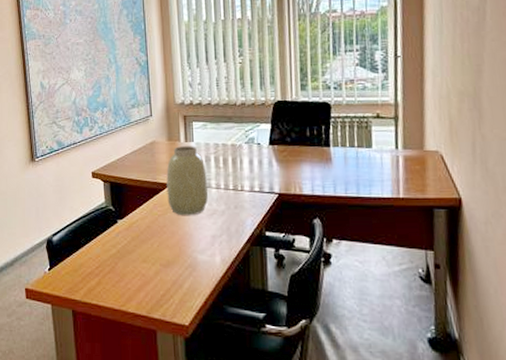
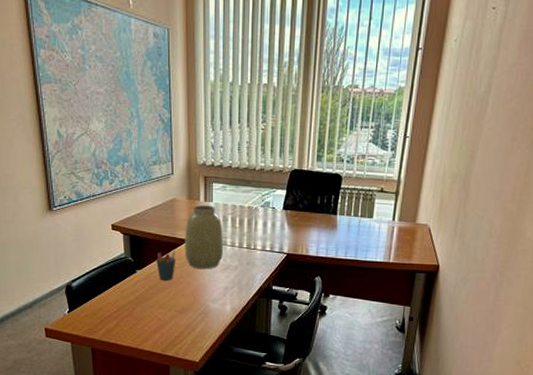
pen holder: none [138,197,159,231] -> present [156,251,176,281]

